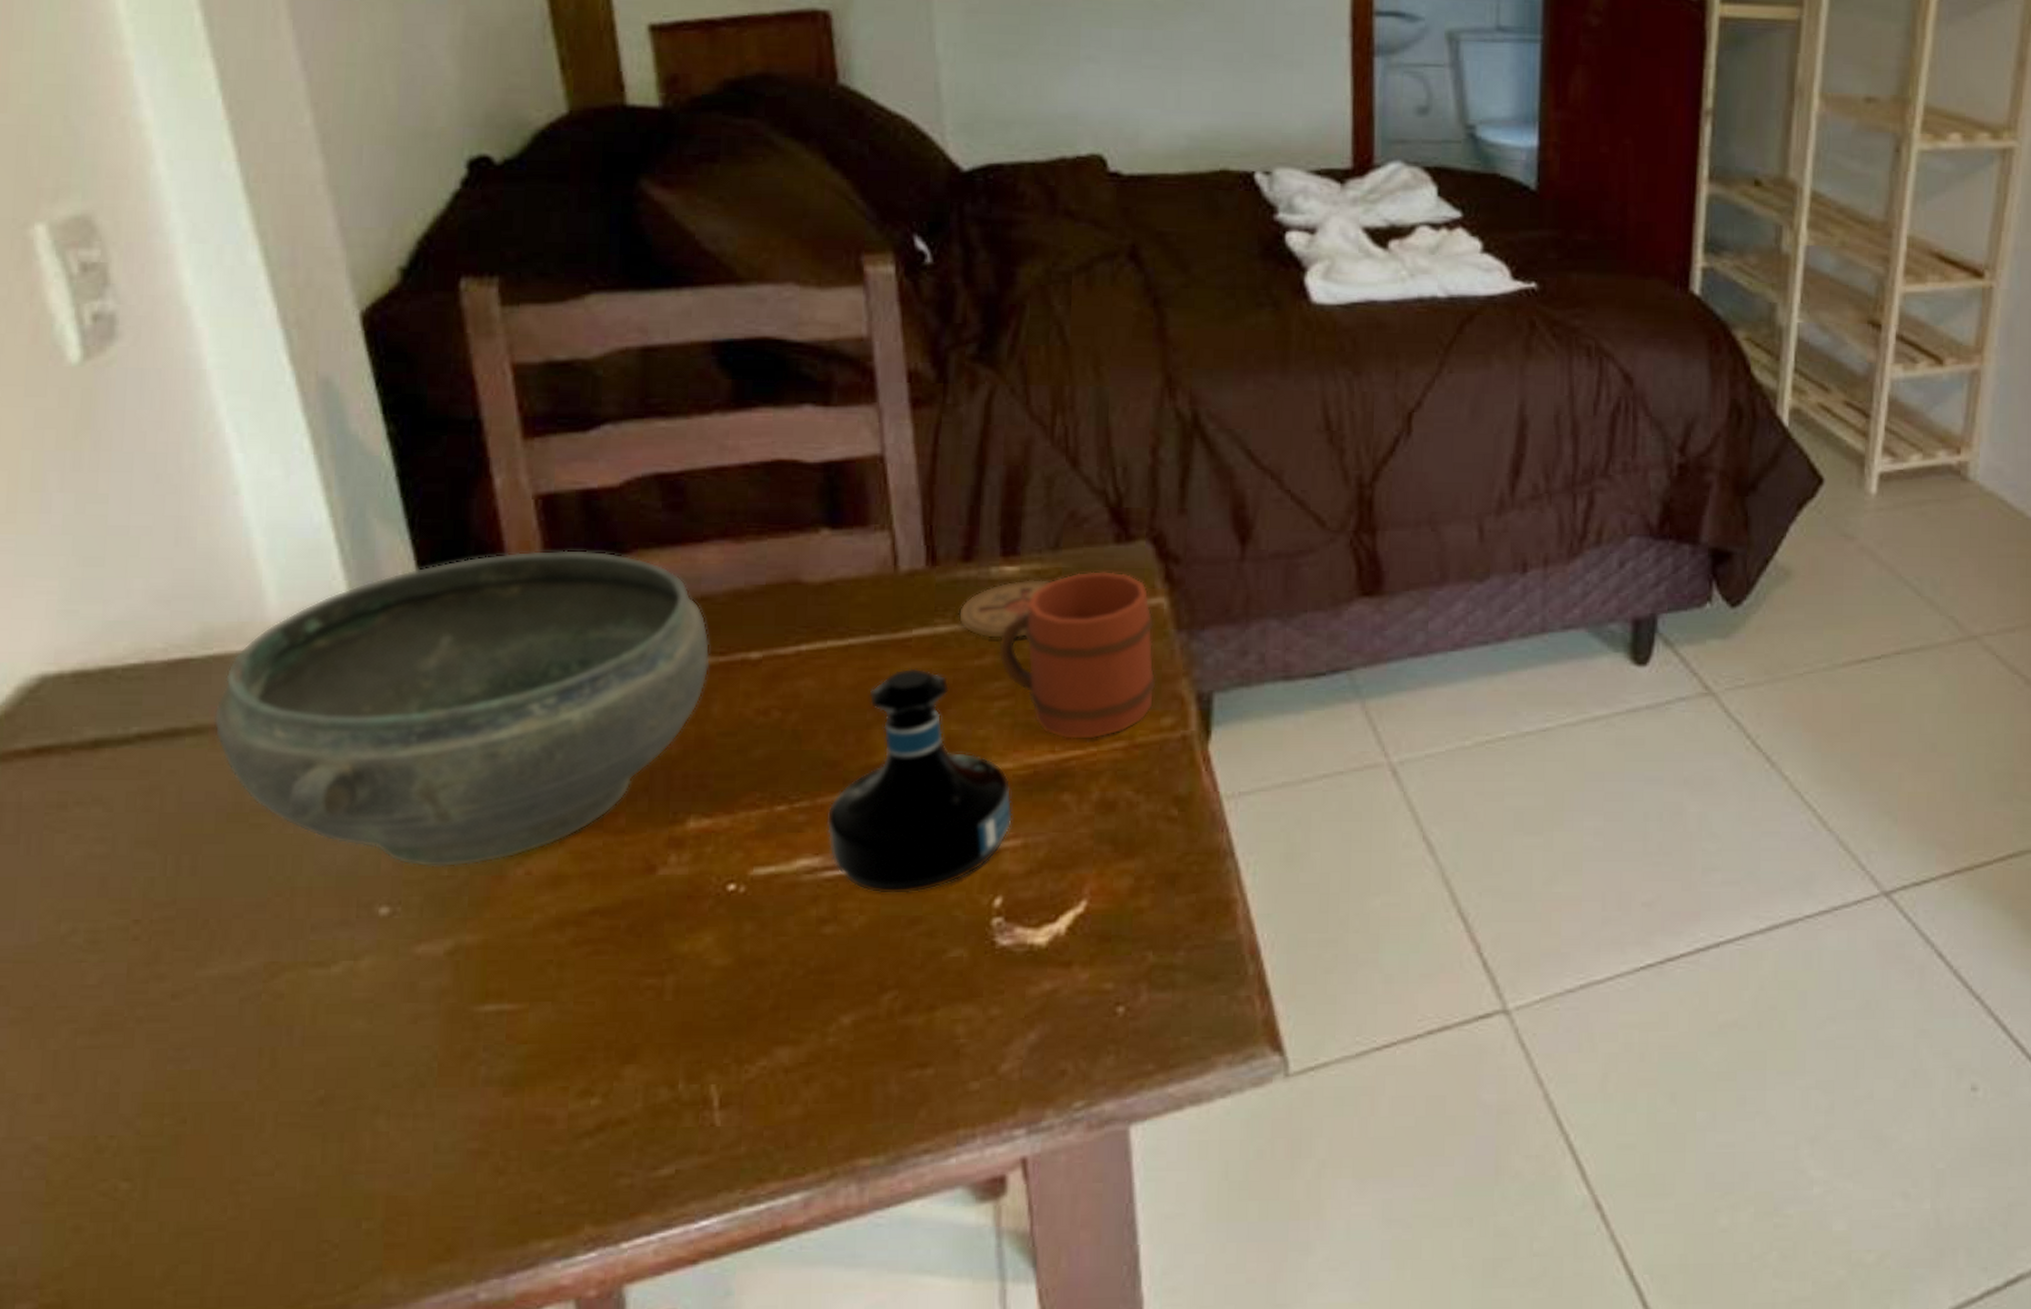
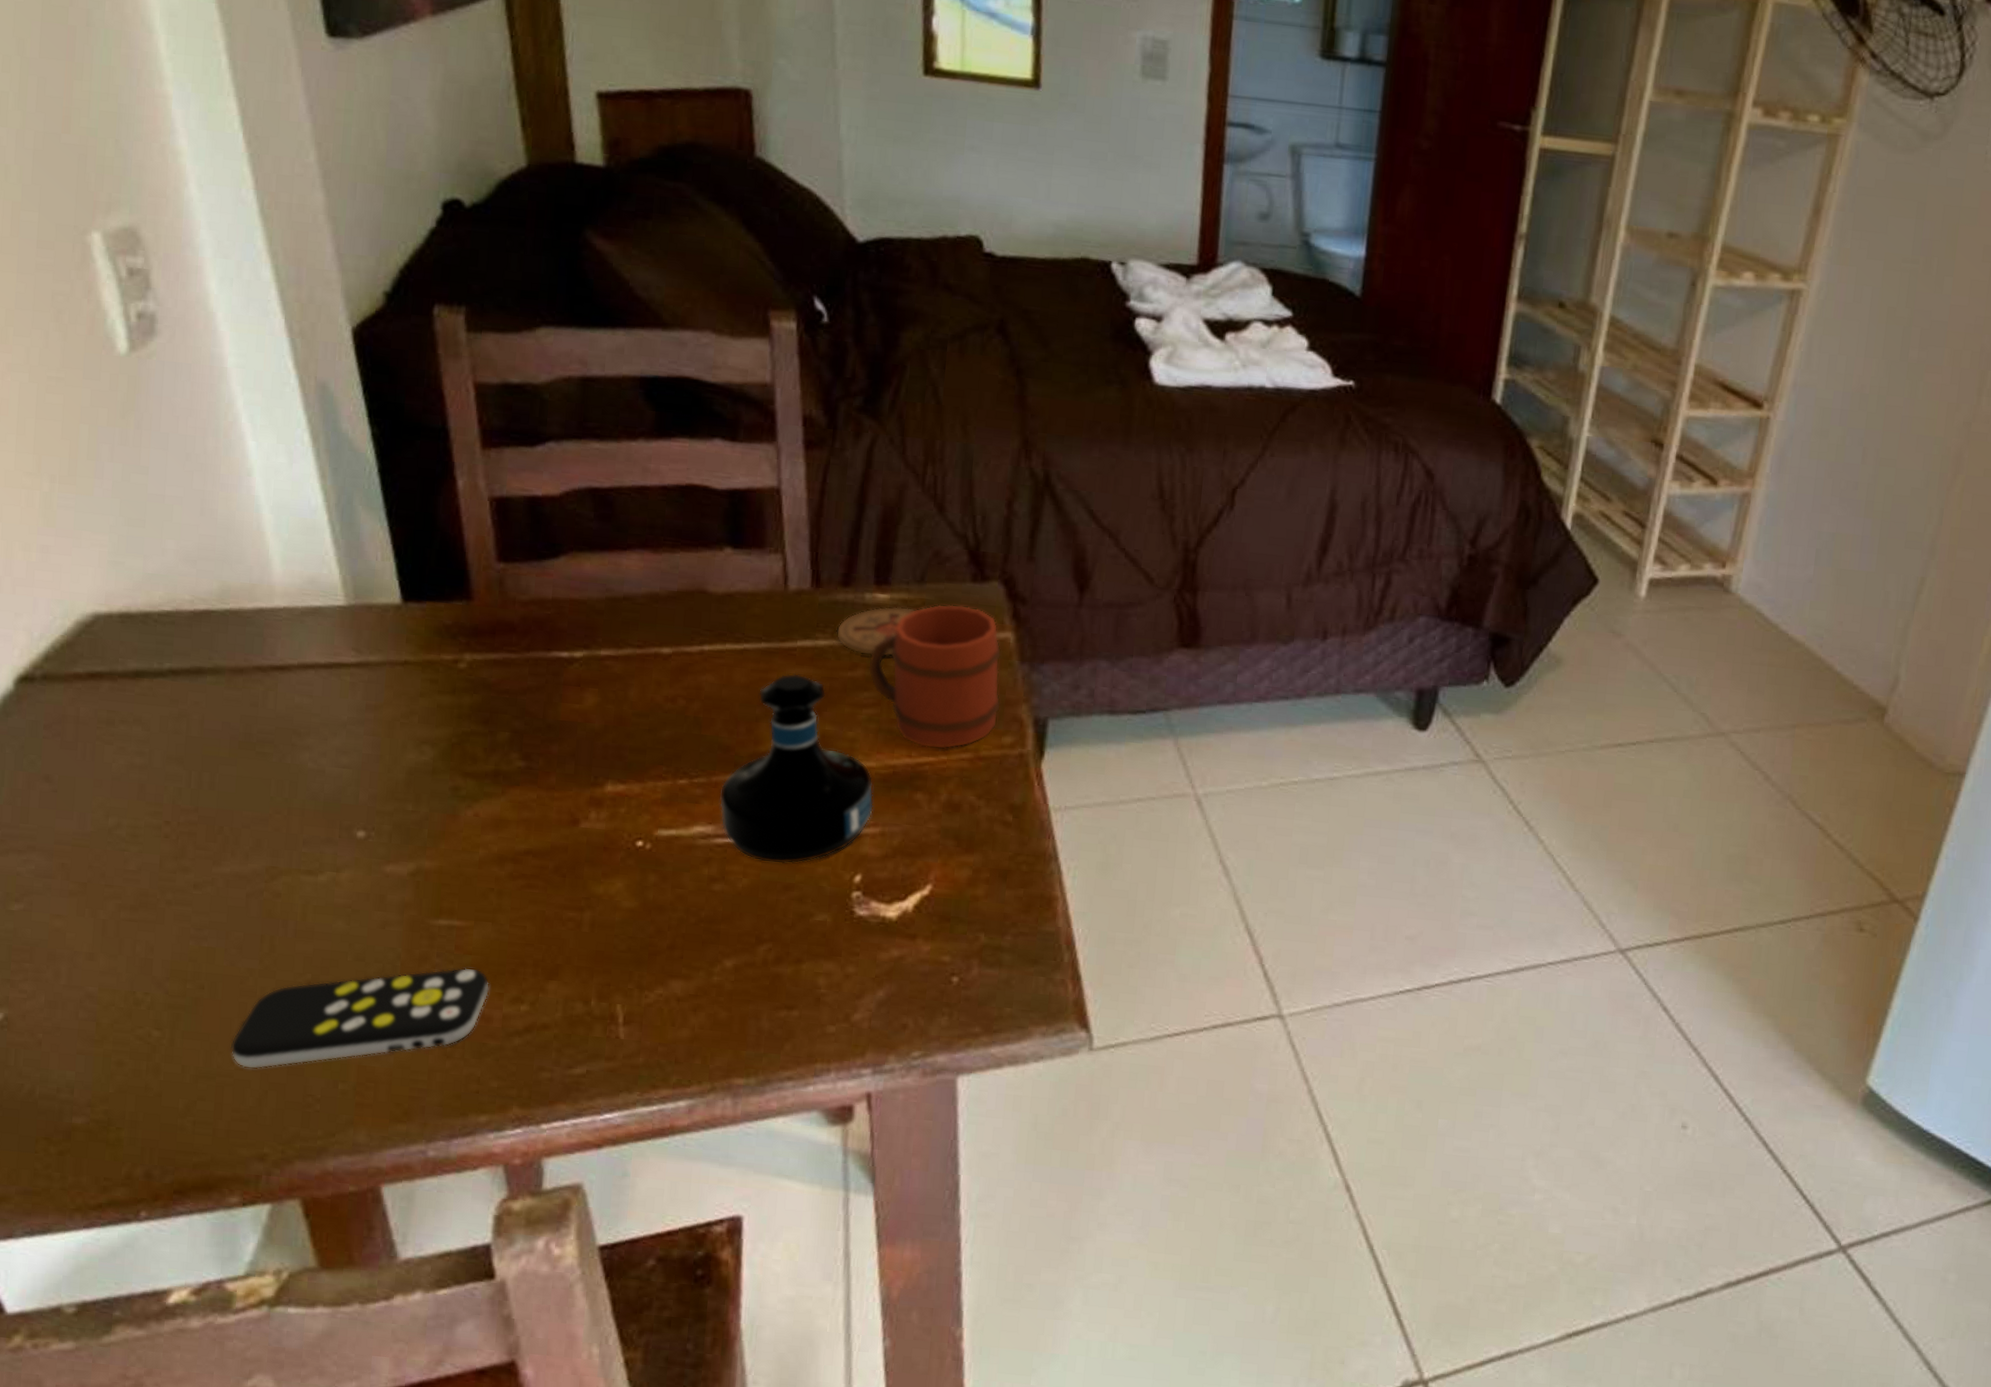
bowl: present [213,549,710,868] -> none [229,544,630,804]
remote control: none [221,1059,552,1217] -> present [230,967,490,1070]

